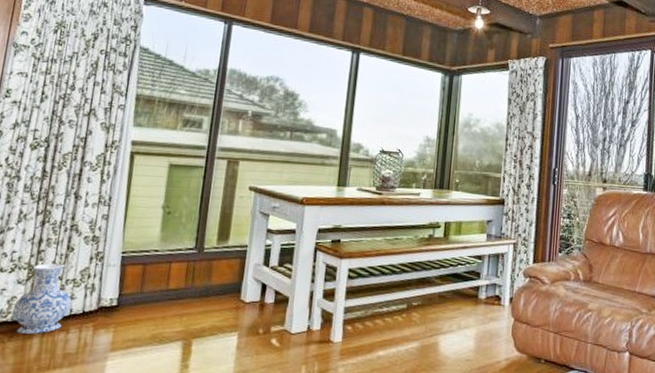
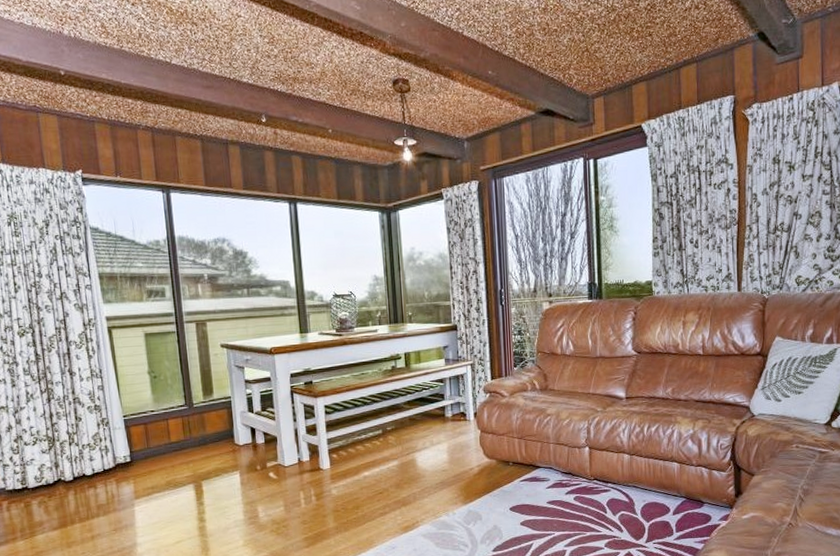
vase: present [11,263,72,334] -> none [44,432,93,493]

